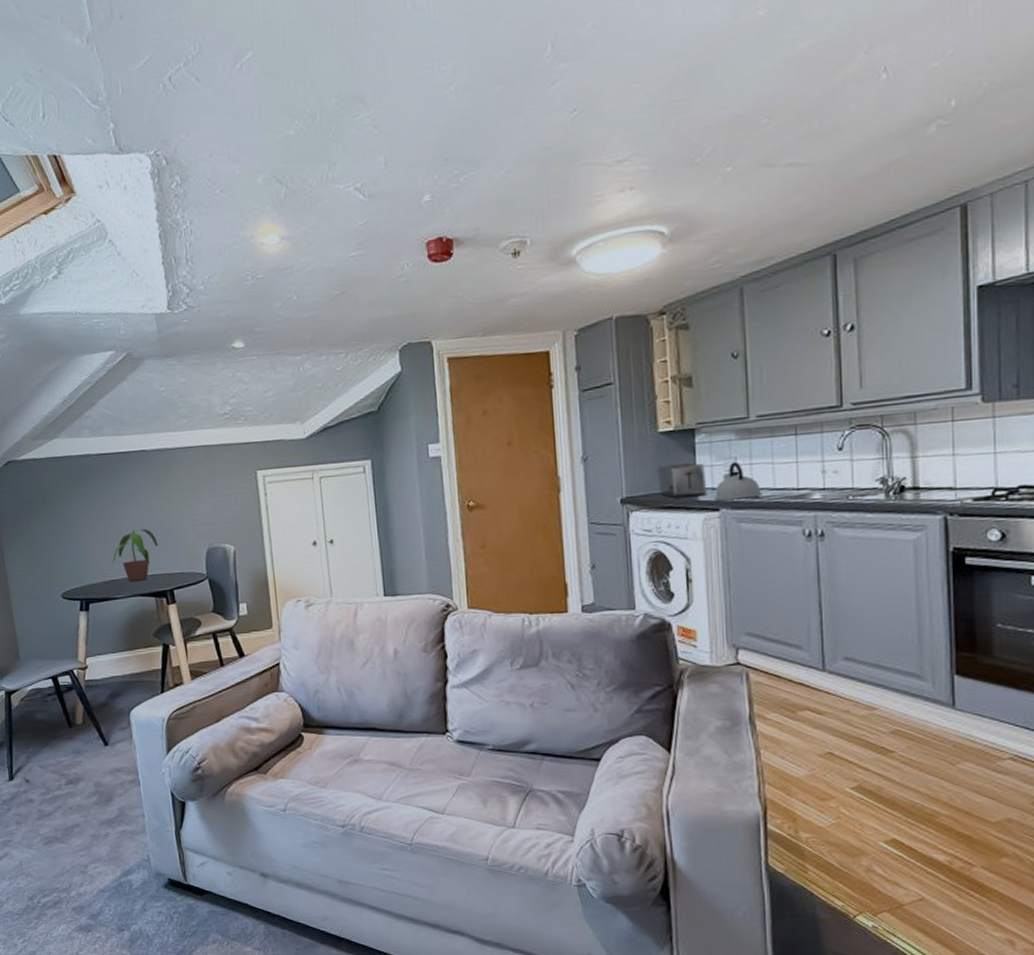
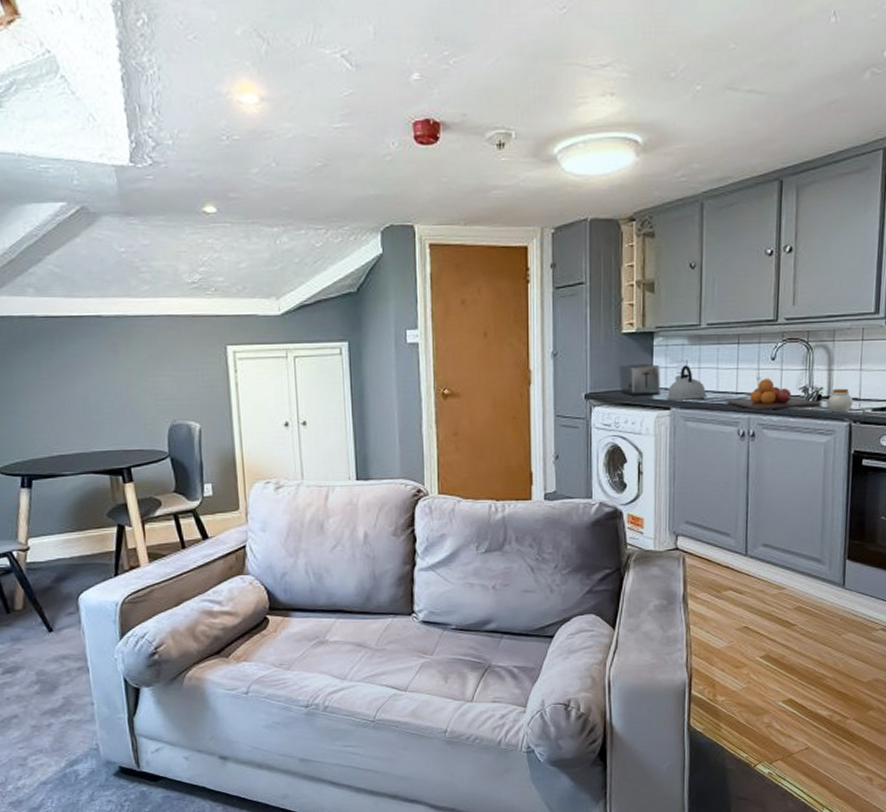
potted plant: present [112,528,159,583] -> none [60,400,115,459]
chopping board: none [787,471,905,508] -> present [727,379,821,411]
jar: none [914,476,947,506] -> present [828,388,854,413]

